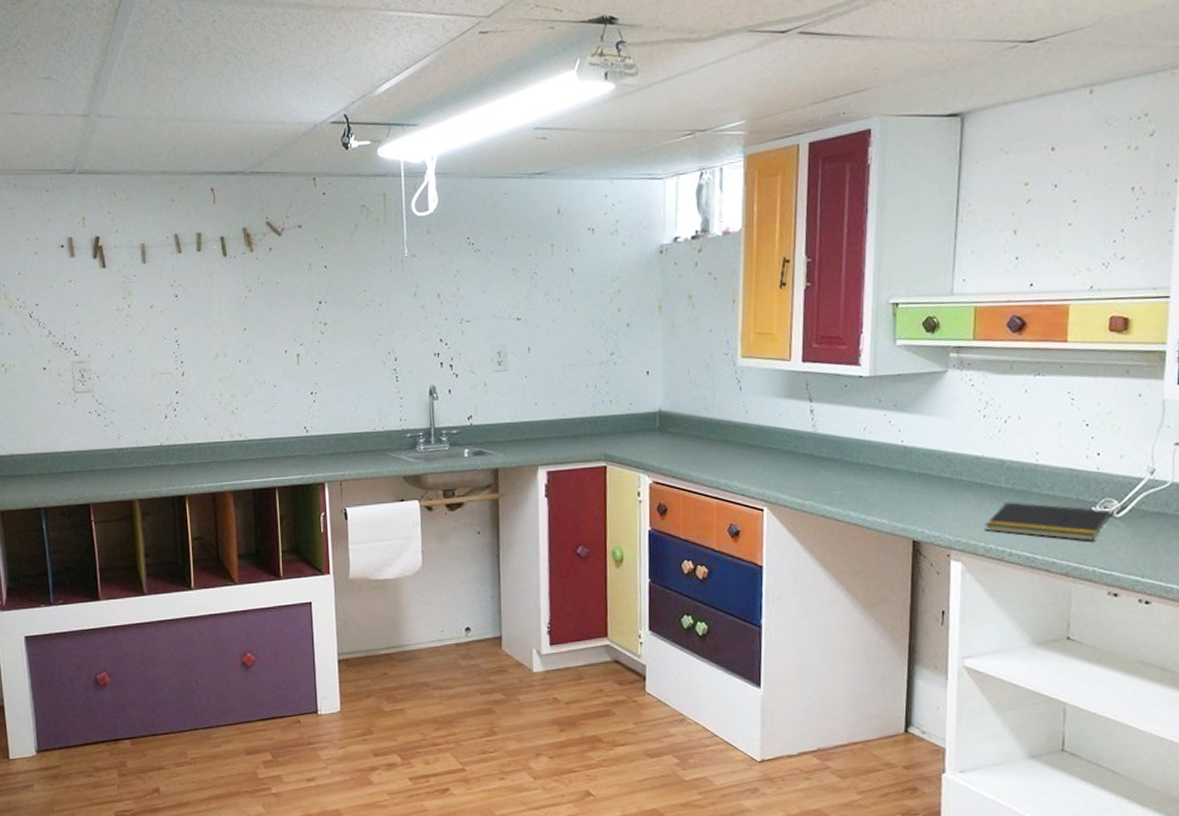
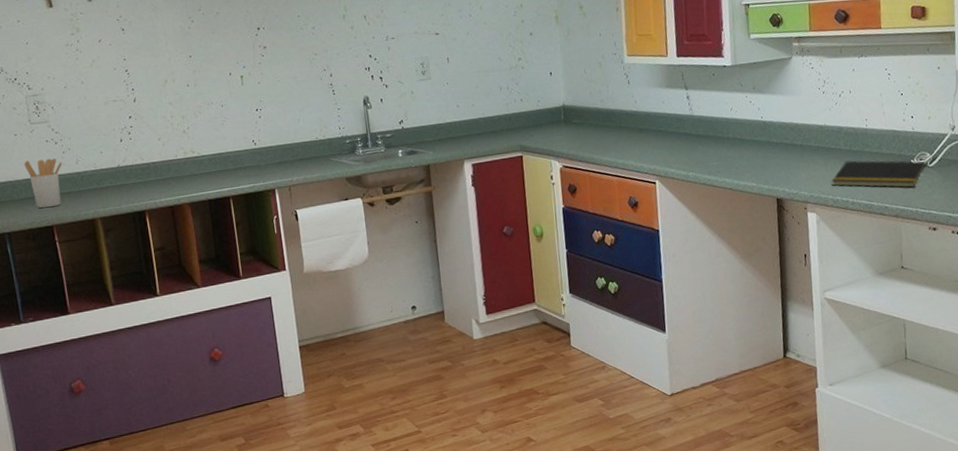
utensil holder: none [65,431,104,485] -> present [24,158,63,209]

